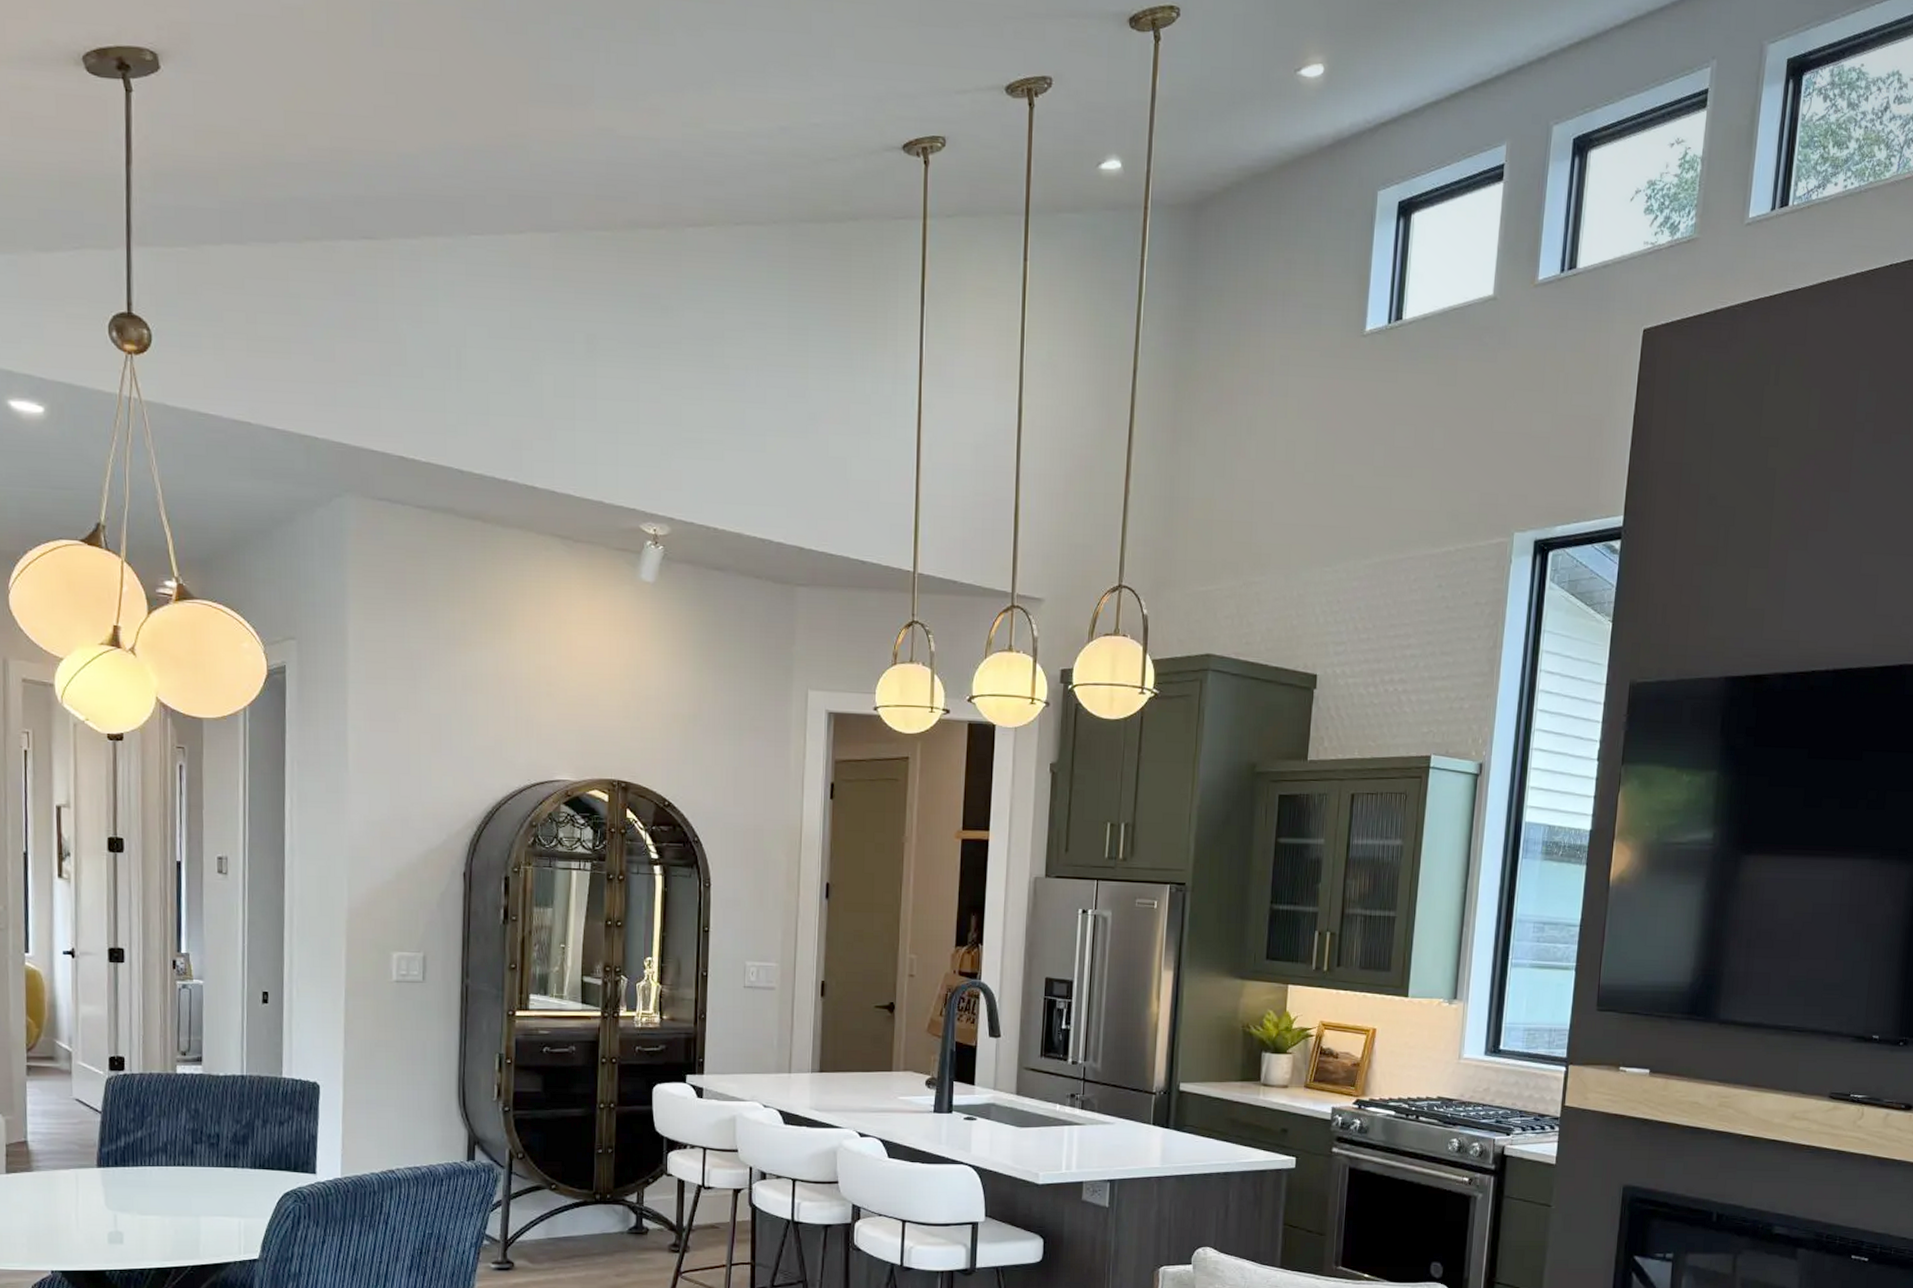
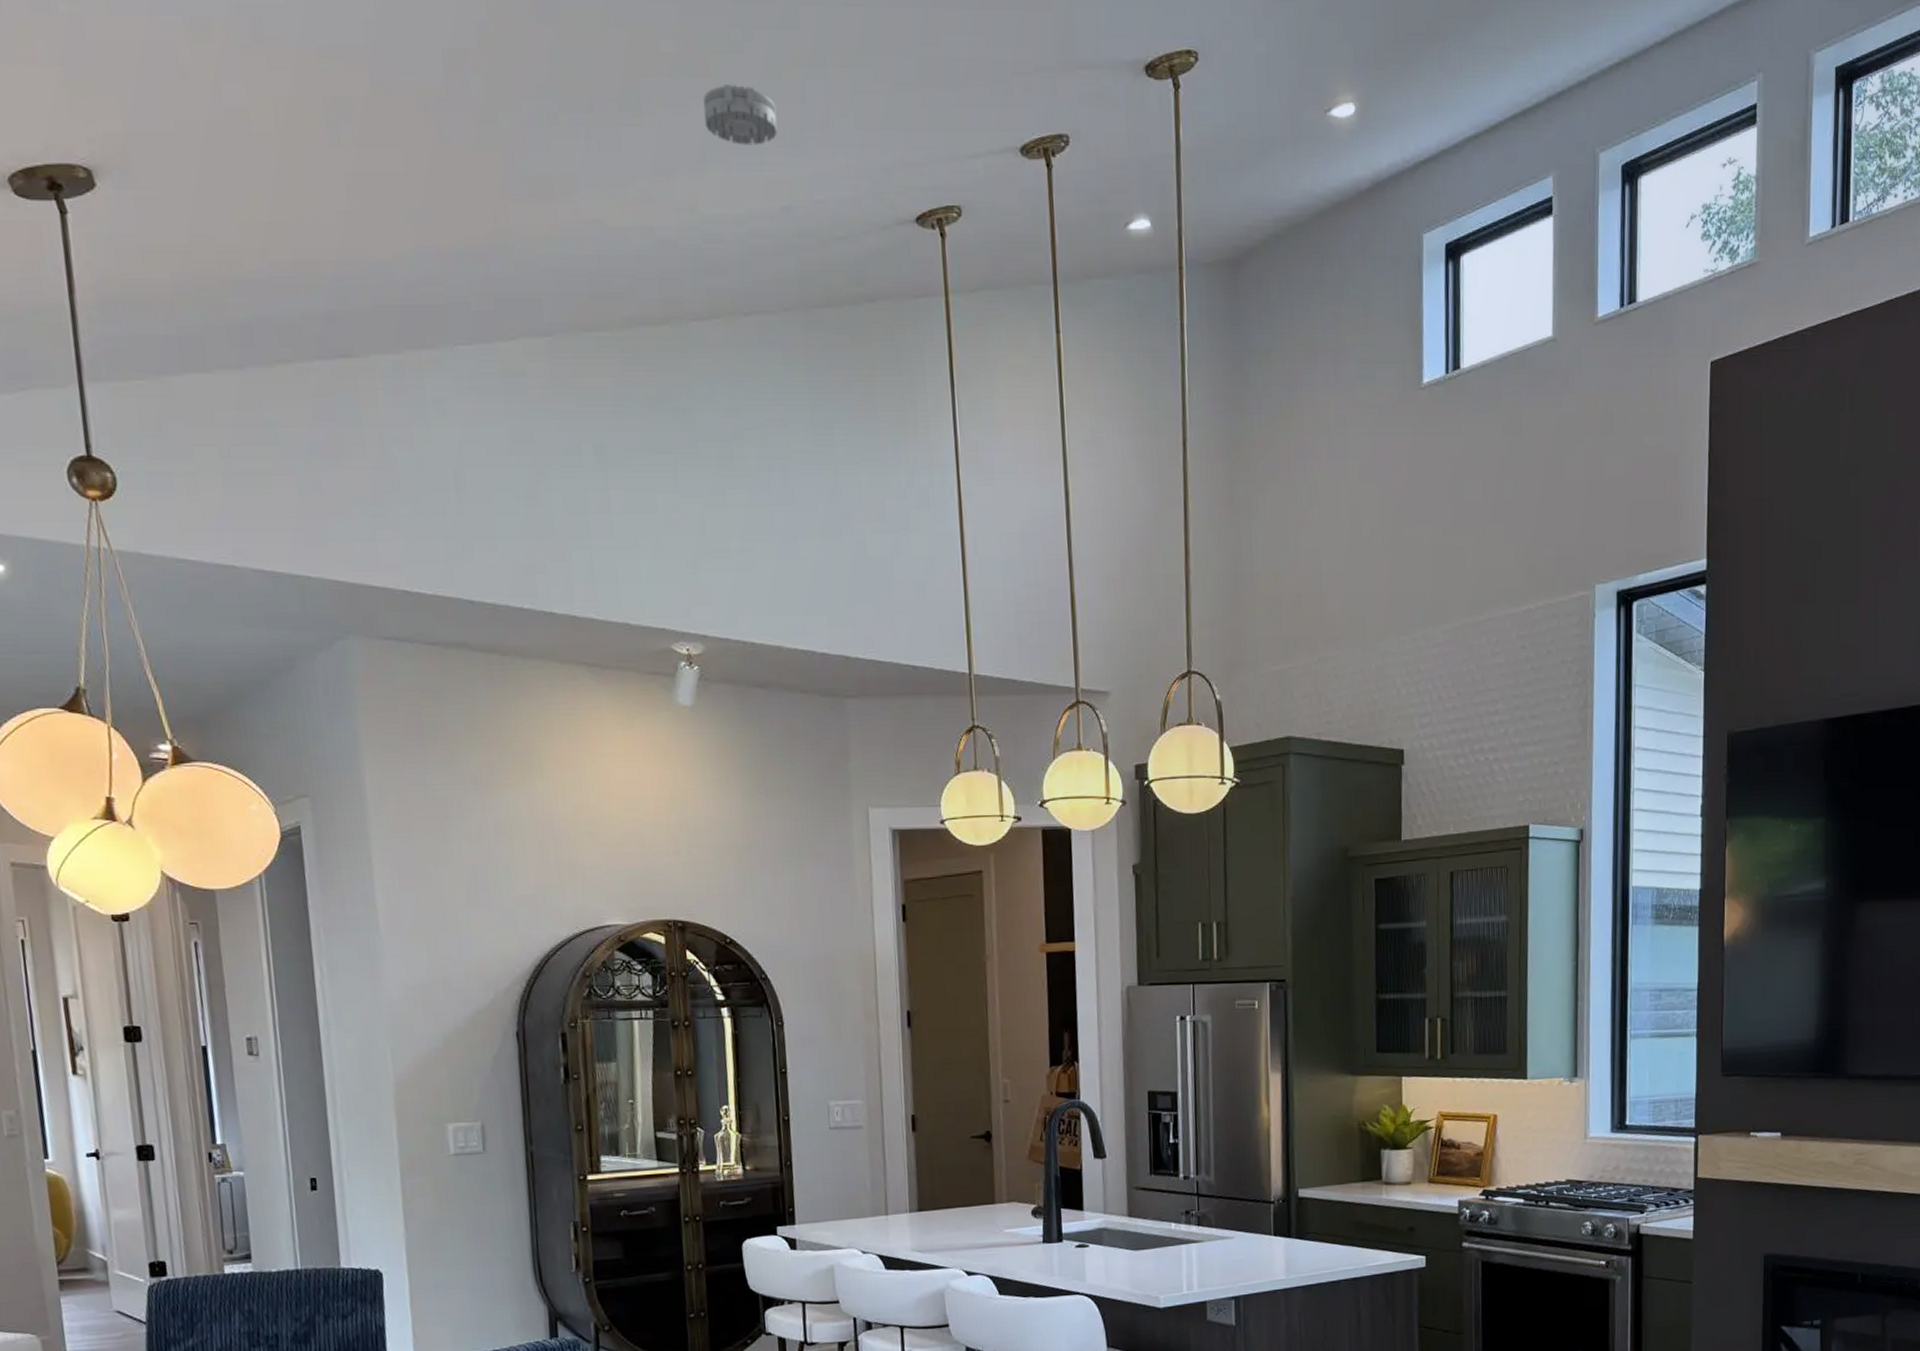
smoke detector: none [716,11,783,69] -> present [703,85,778,146]

